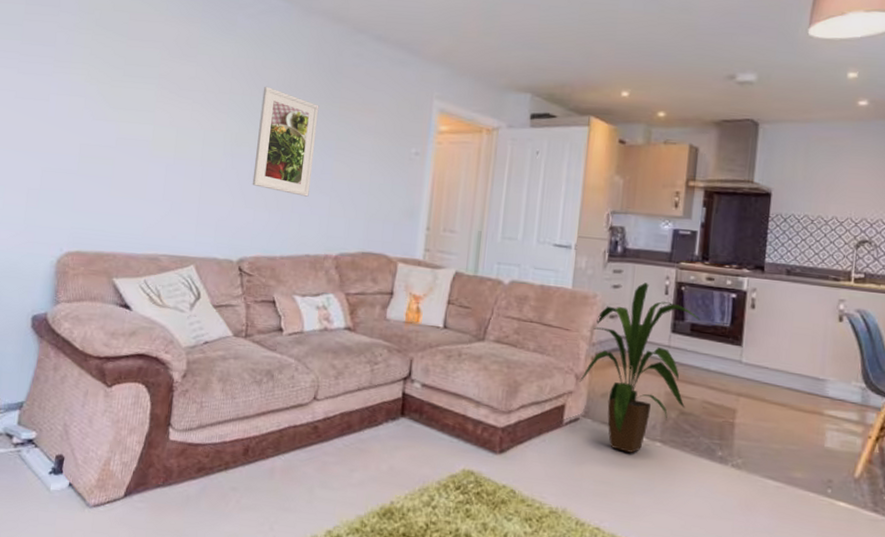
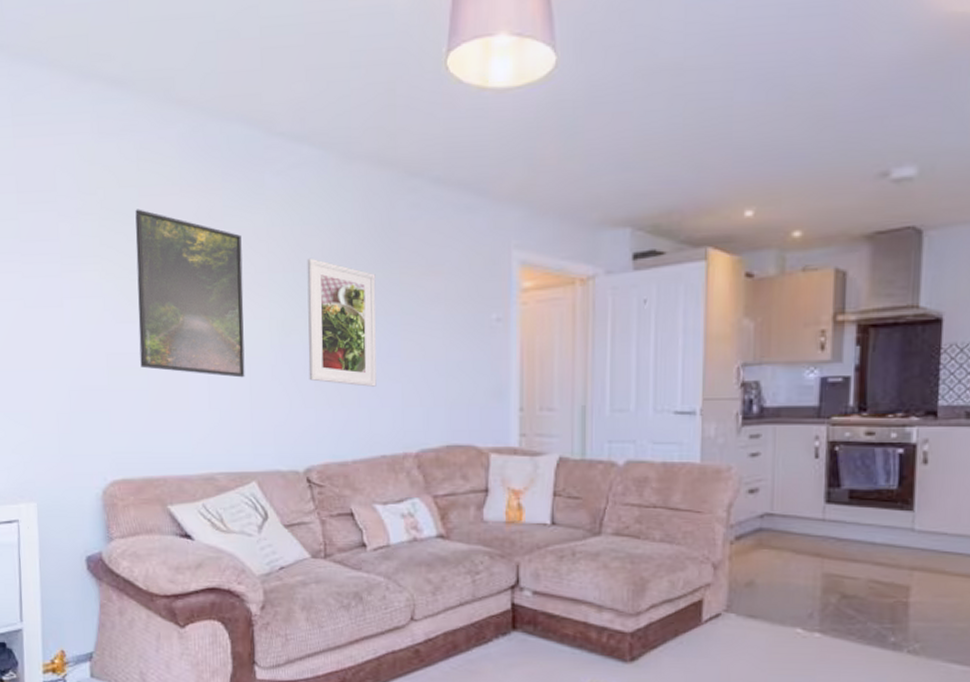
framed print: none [108,30,211,177] -> present [135,209,245,378]
house plant: present [579,282,701,453] -> none [718,446,861,648]

